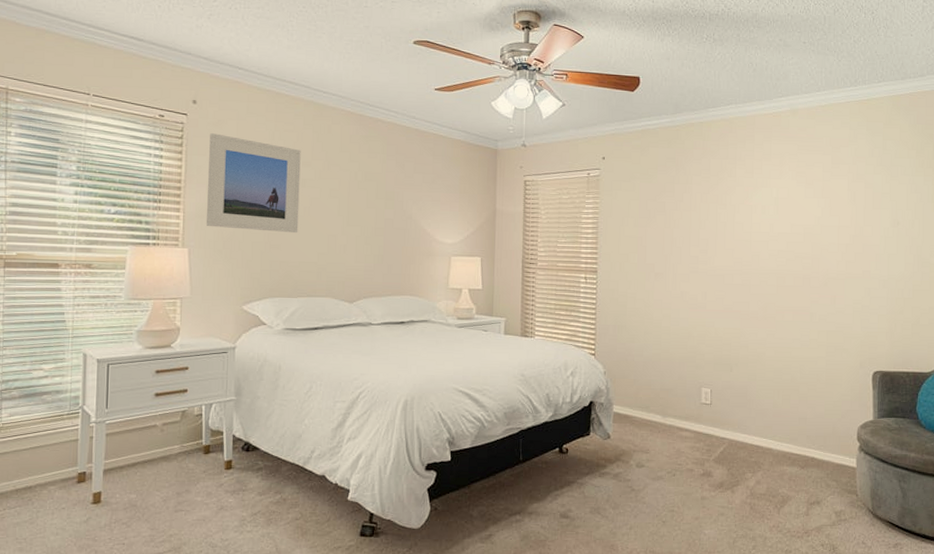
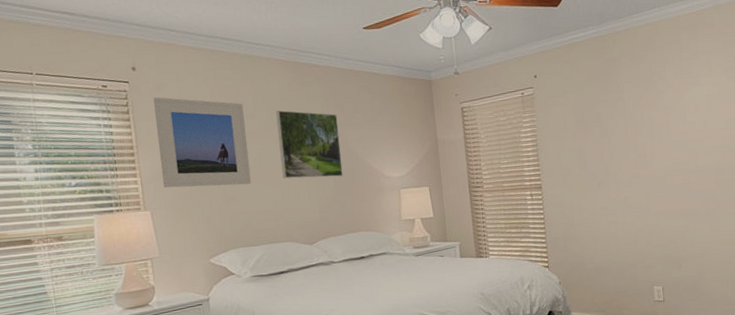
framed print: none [331,161,396,236] -> present [276,110,343,179]

